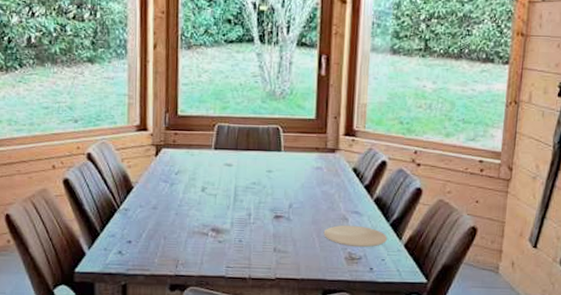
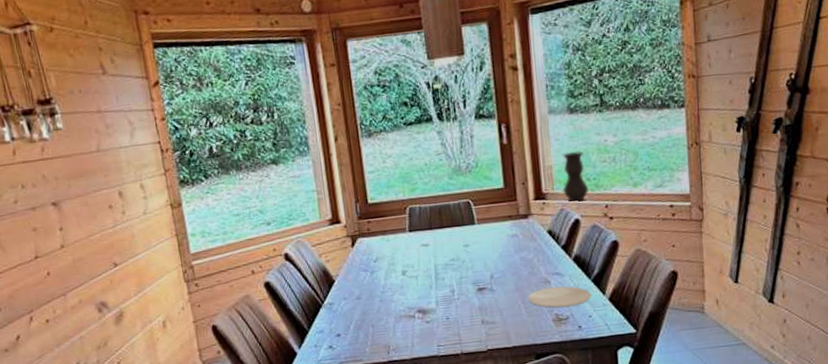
vase: none [374,92,401,144] -> present [562,151,589,202]

